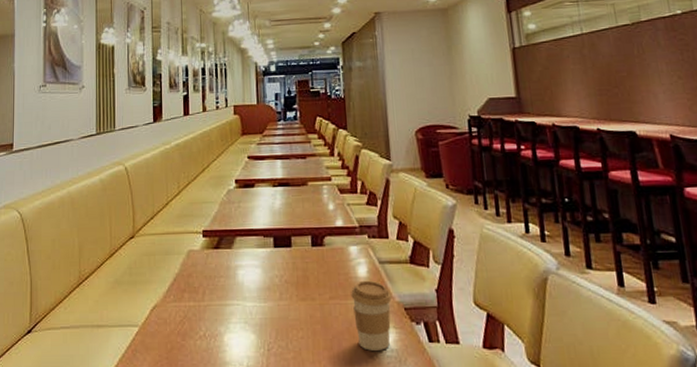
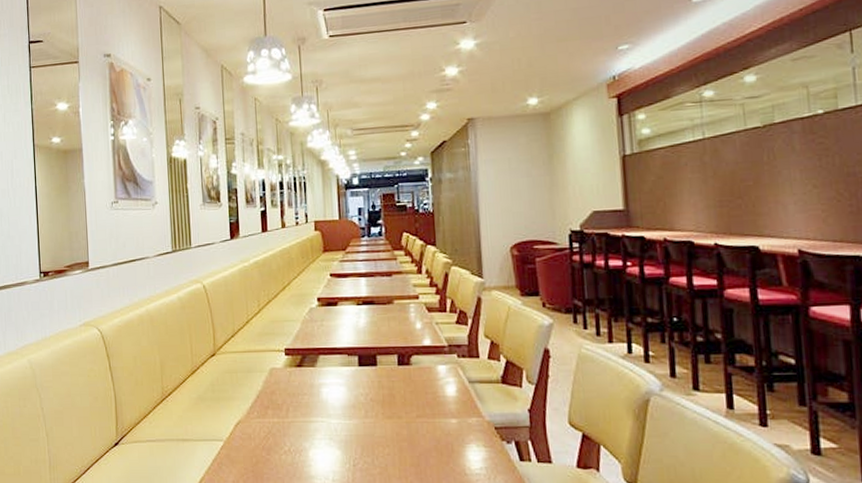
coffee cup: present [351,280,392,351] -> none [439,399,481,468]

